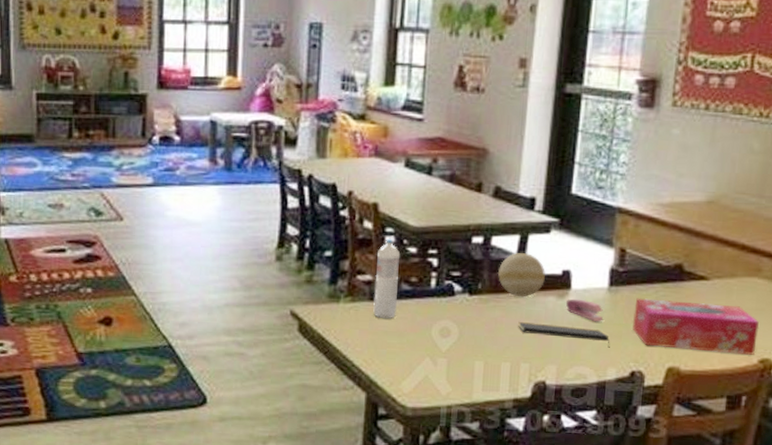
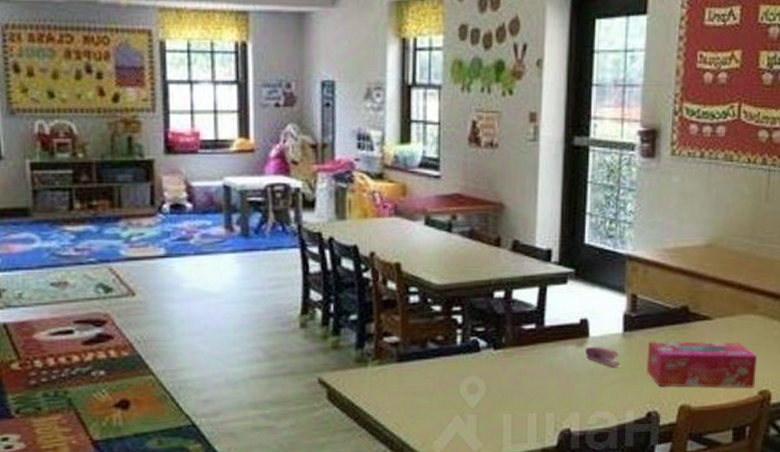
water bottle: present [373,239,401,319] -> none [402,299,426,380]
decorative ball: present [497,253,545,297] -> none [519,305,564,348]
notepad: present [518,321,610,348] -> none [542,372,626,391]

